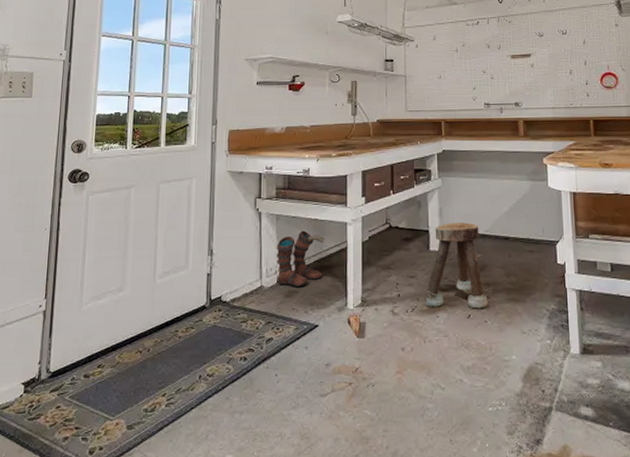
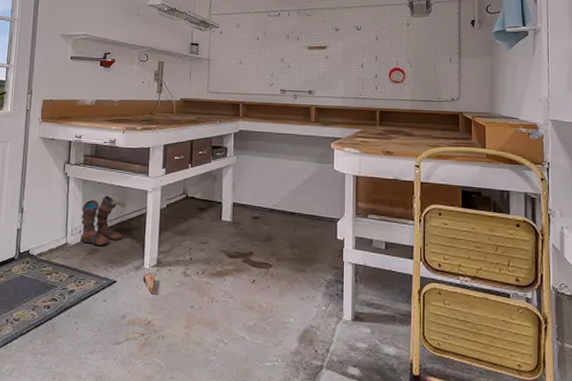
stool: present [425,222,488,309] -> none [215,196,272,275]

